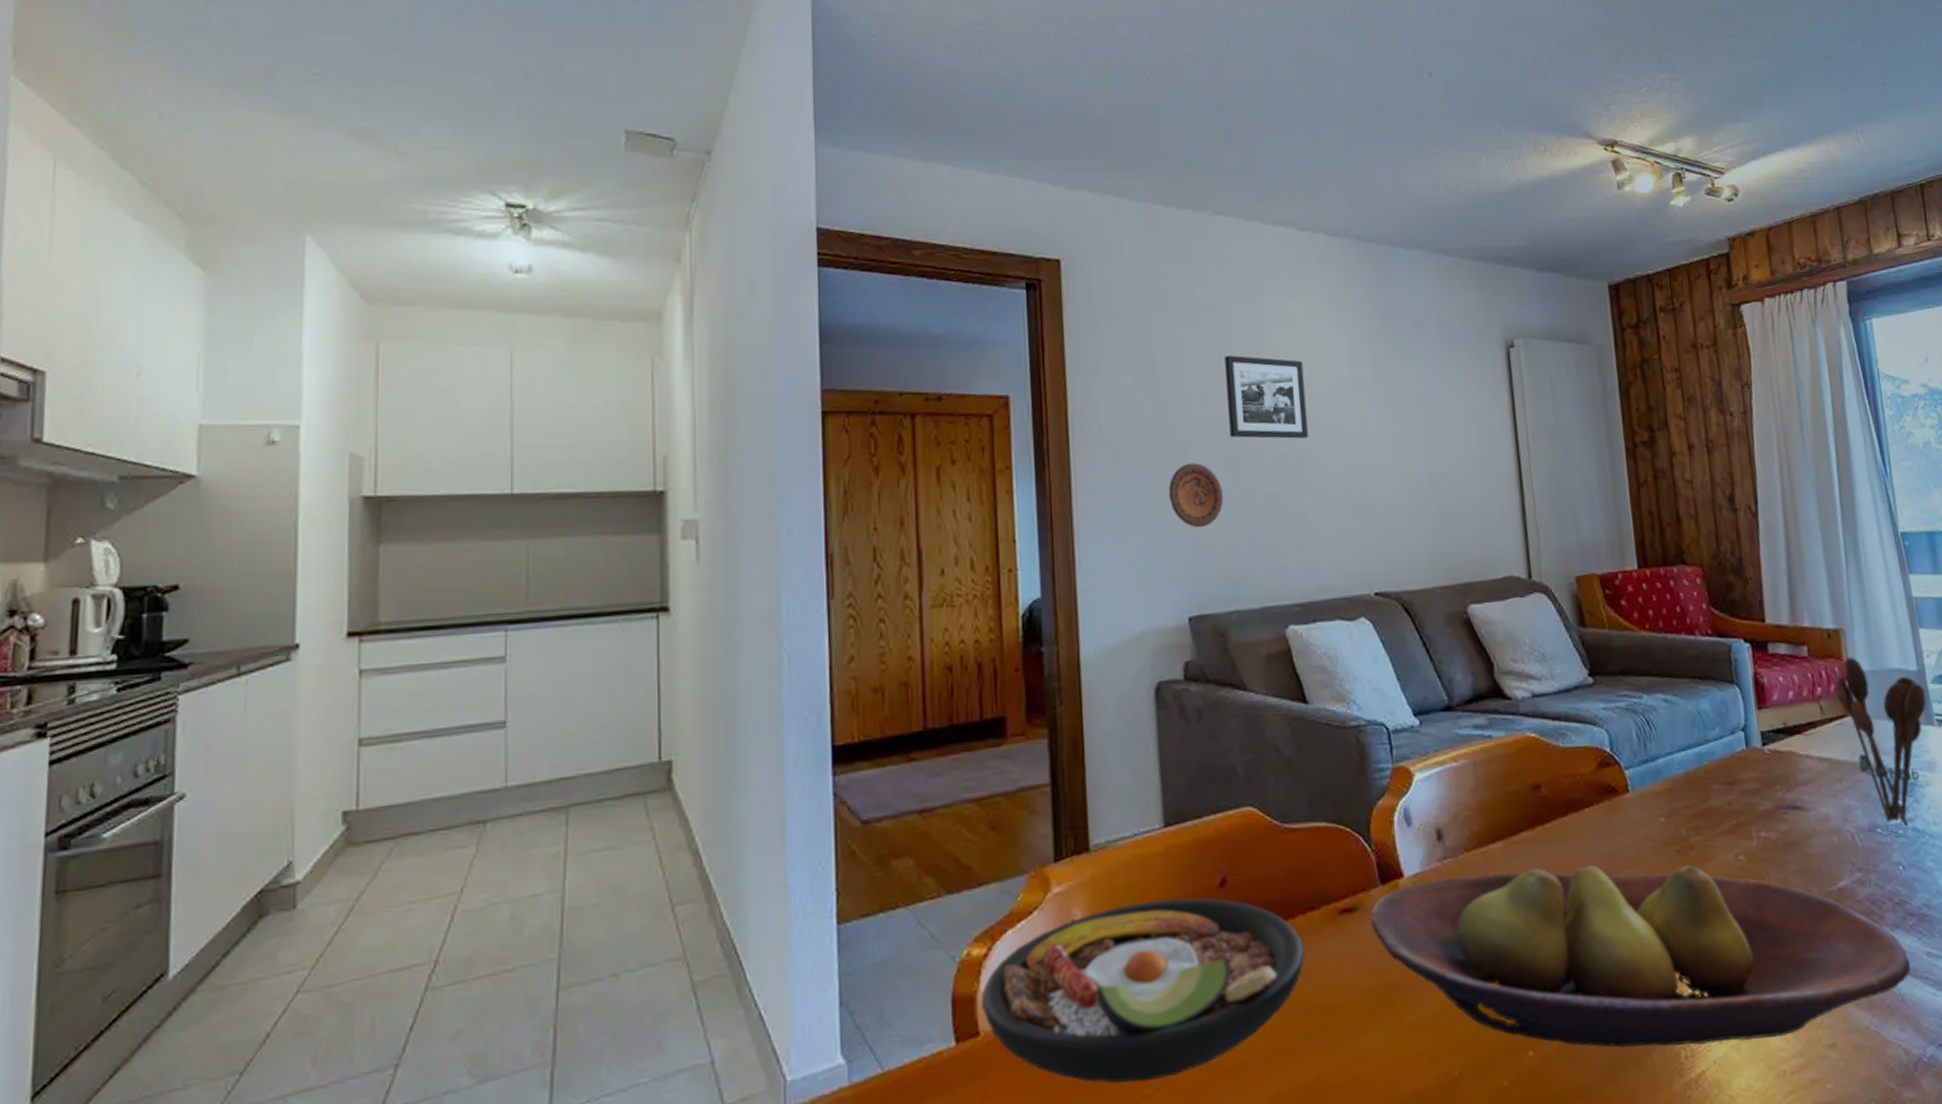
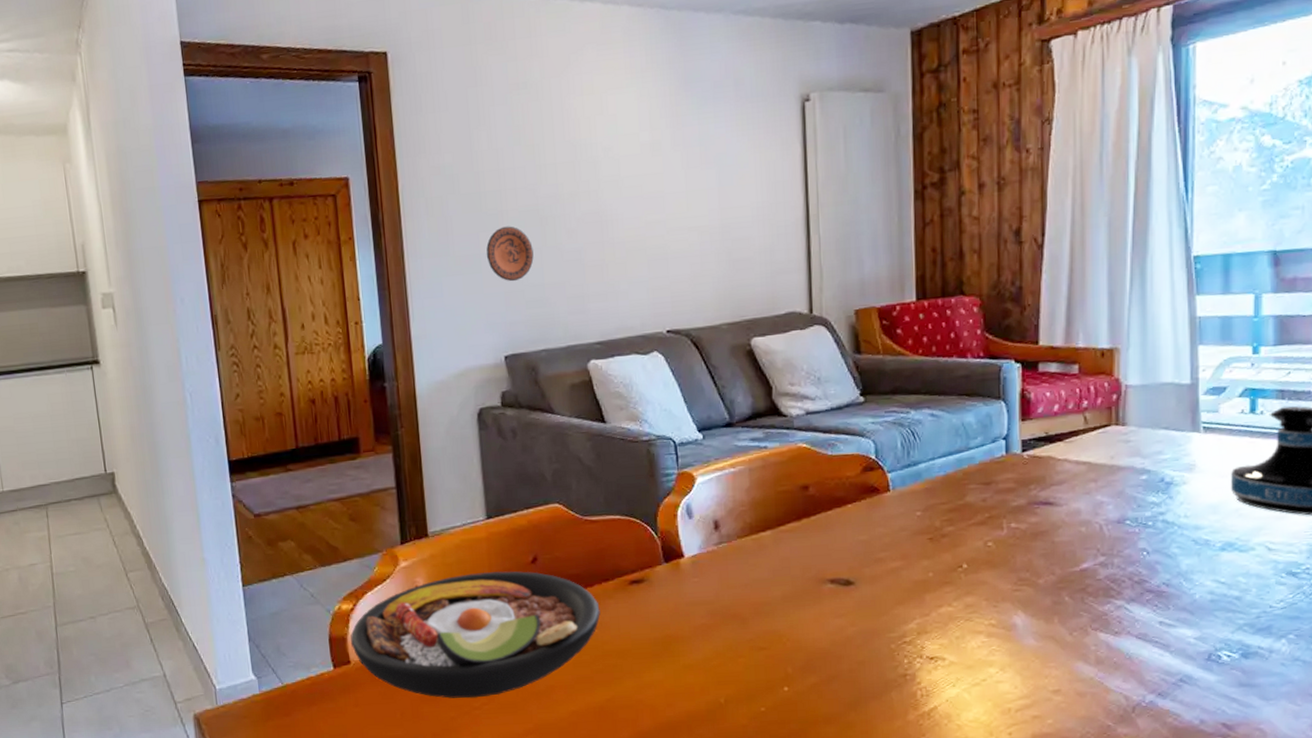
picture frame: present [1224,355,1309,439] -> none [534,127,610,202]
fruit bowl: present [1370,864,1911,1048] -> none [655,549,1141,688]
utensil holder: present [1835,657,1927,826] -> none [1102,373,1195,519]

